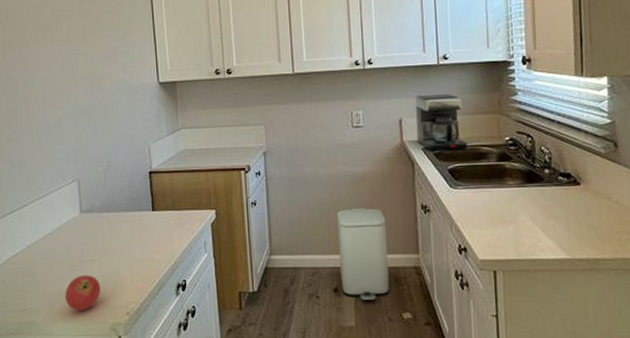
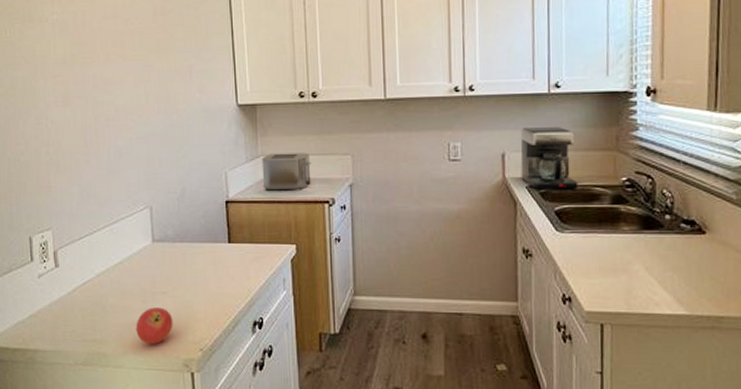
toaster: none [182,124,229,161] -> present [261,153,312,191]
pedal bin: present [337,207,390,301] -> none [429,249,484,350]

